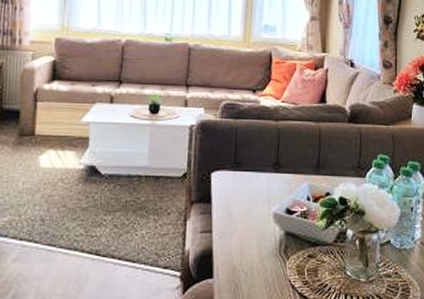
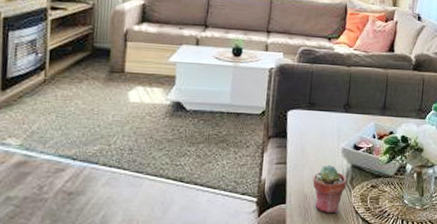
potted succulent: none [242,232,280,289] -> present [312,164,347,214]

